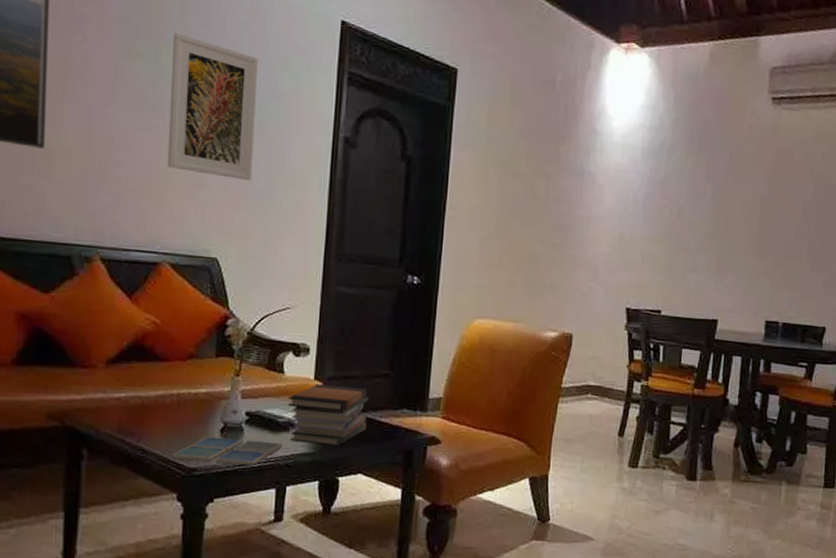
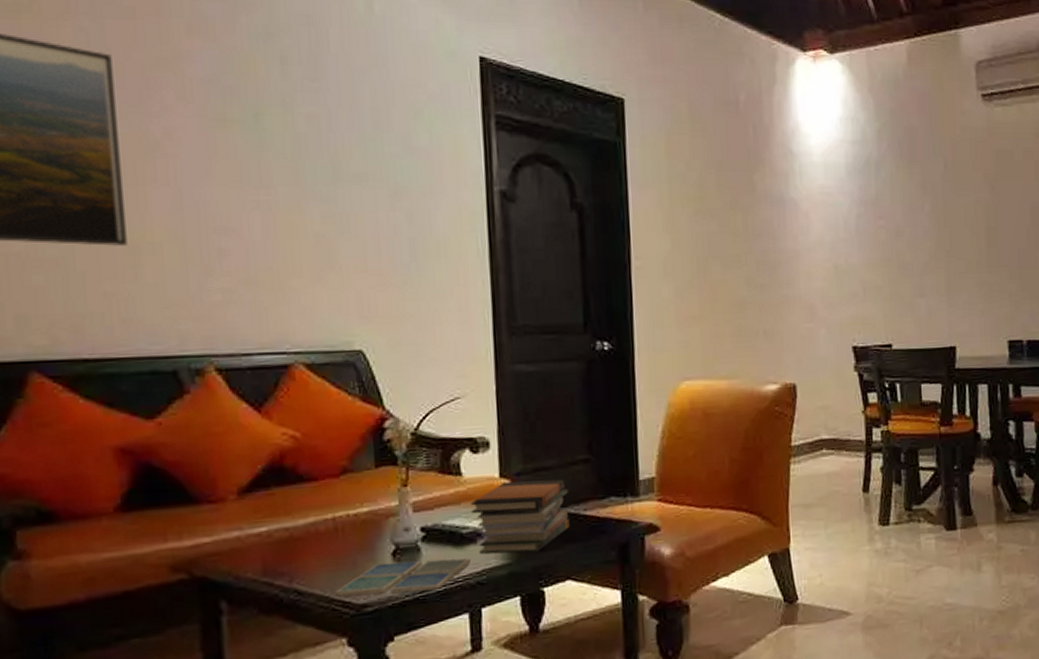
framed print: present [167,33,259,181] -> none [275,91,393,255]

